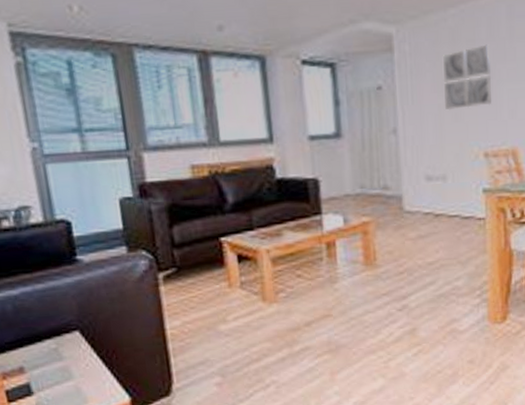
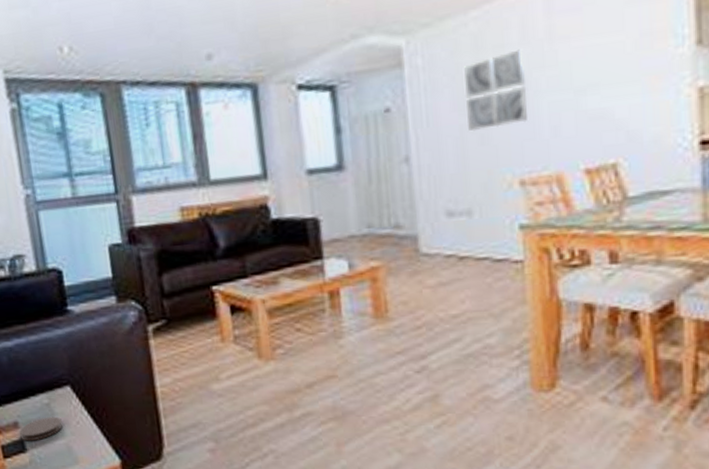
coaster: none [25,360,71,385] -> present [19,416,63,441]

